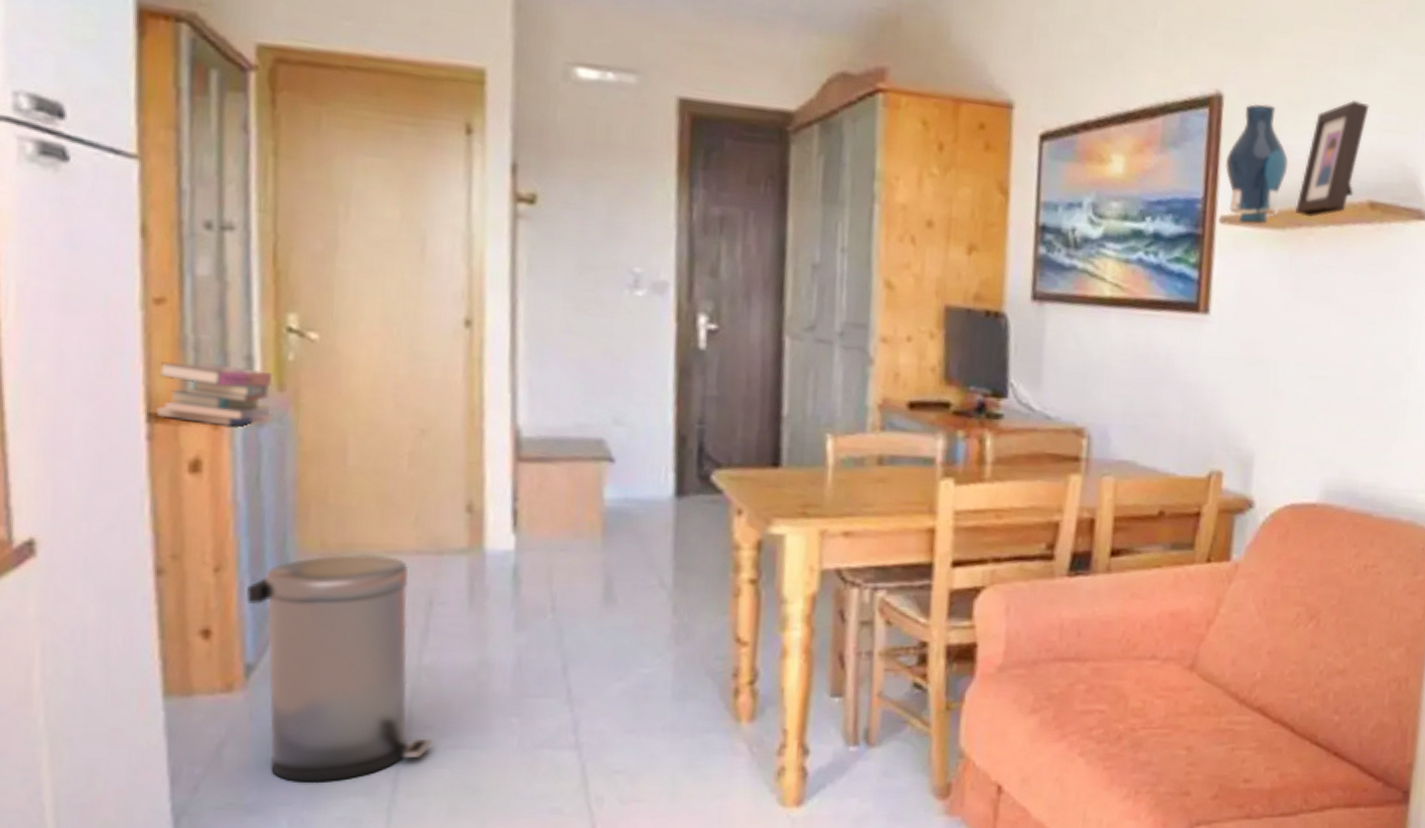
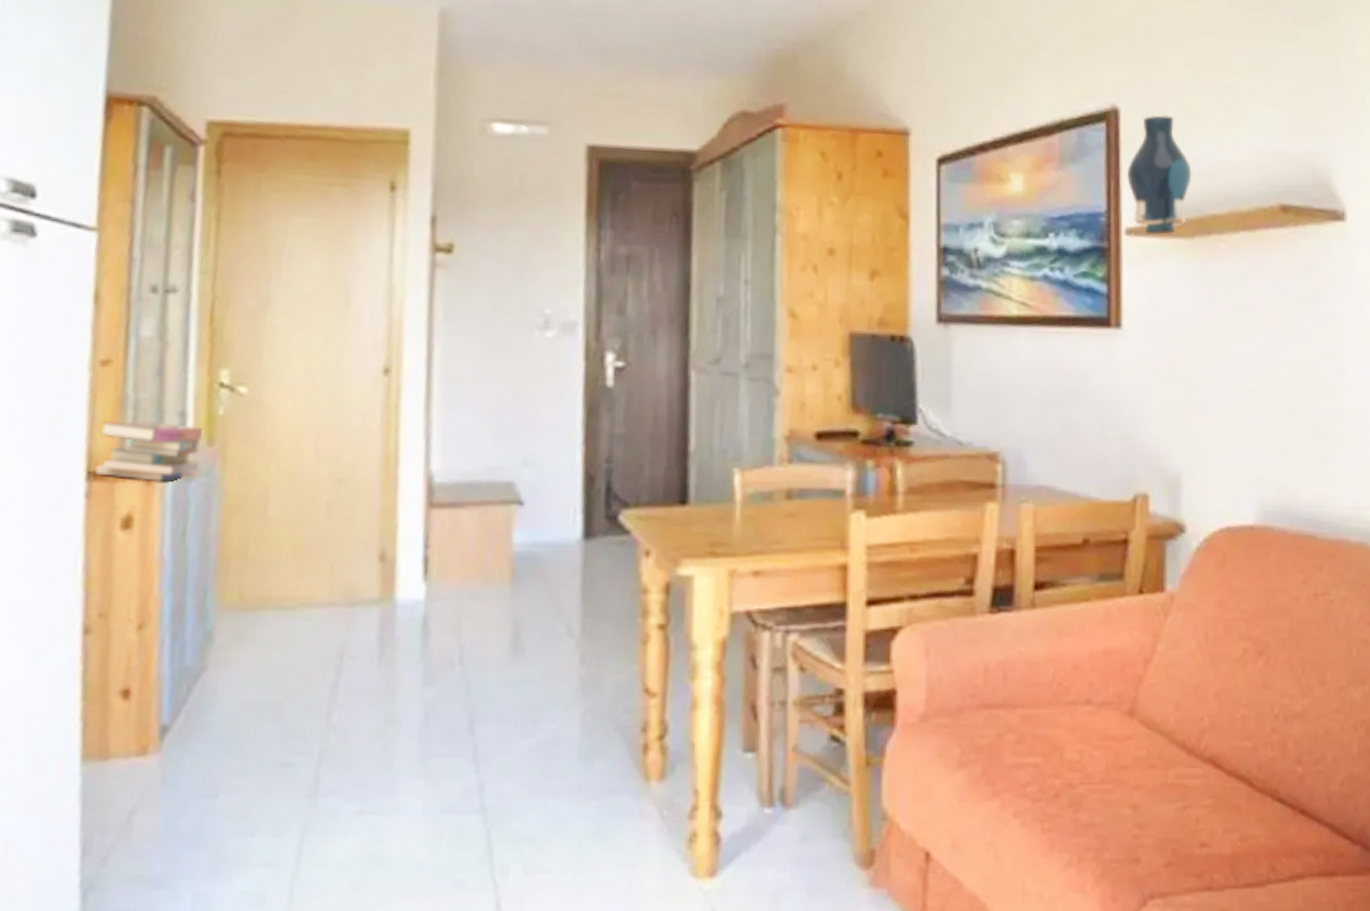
pedal bin: present [246,554,434,784] -> none [166,607,339,854]
picture frame: present [1295,99,1370,218] -> none [1204,105,1271,225]

